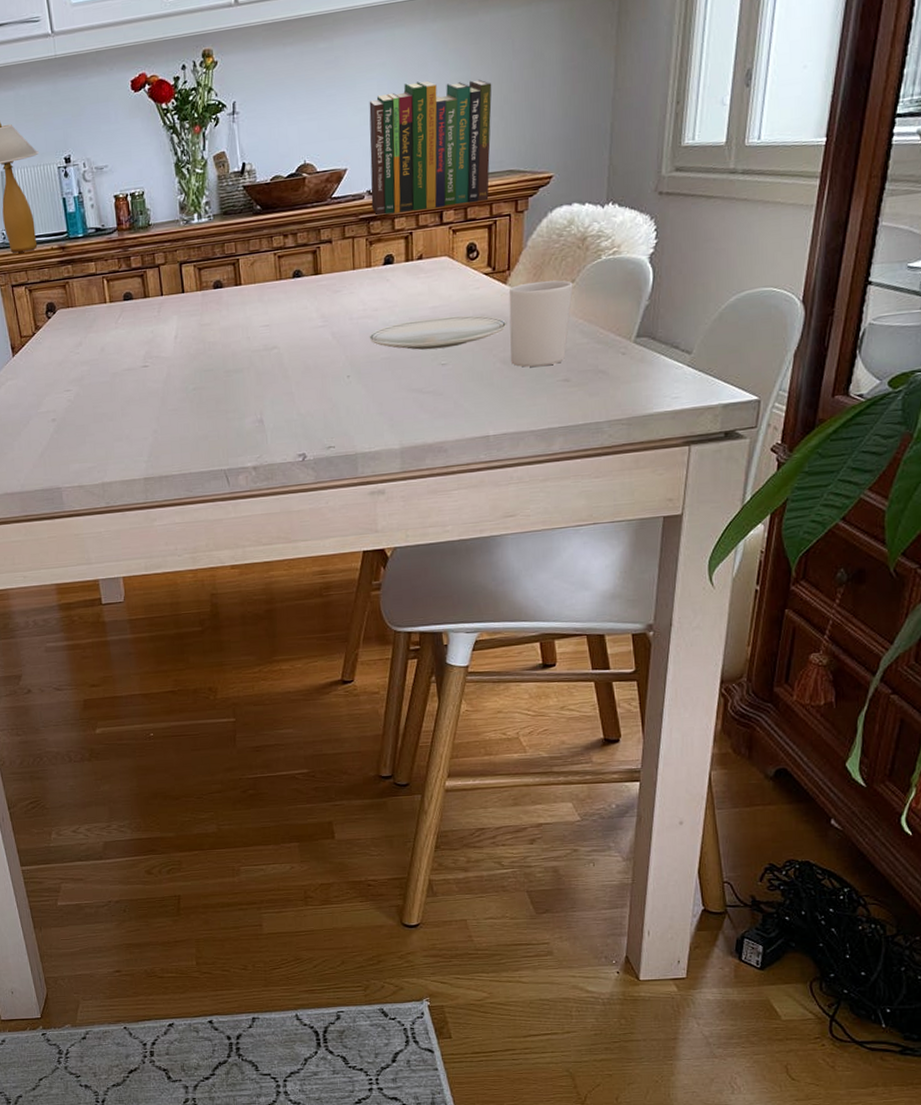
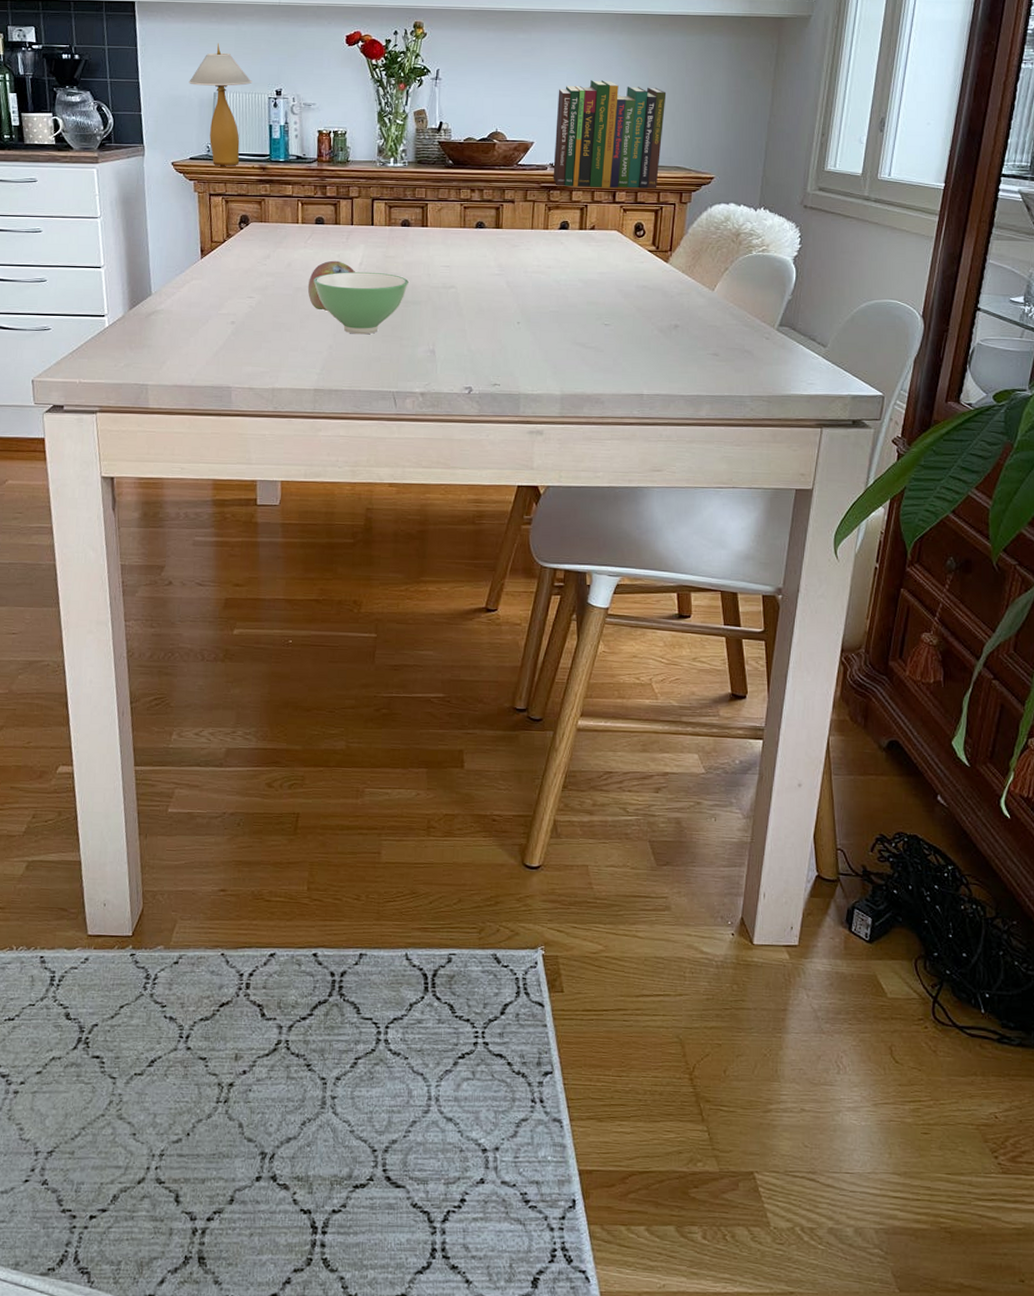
fruit: none [124,337,171,394] -> present [307,260,355,312]
bowl: none [129,343,228,414] -> present [313,271,409,335]
plate: present [369,315,507,350] -> none [541,281,666,311]
mug: present [508,280,573,368] -> none [667,264,726,340]

